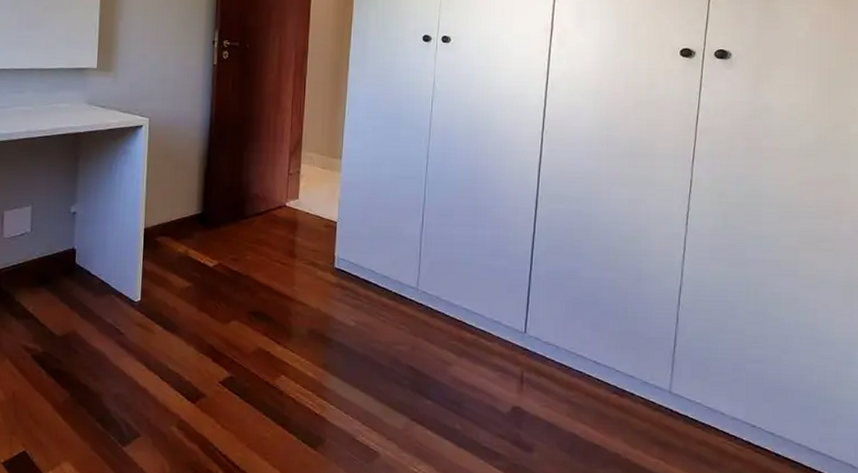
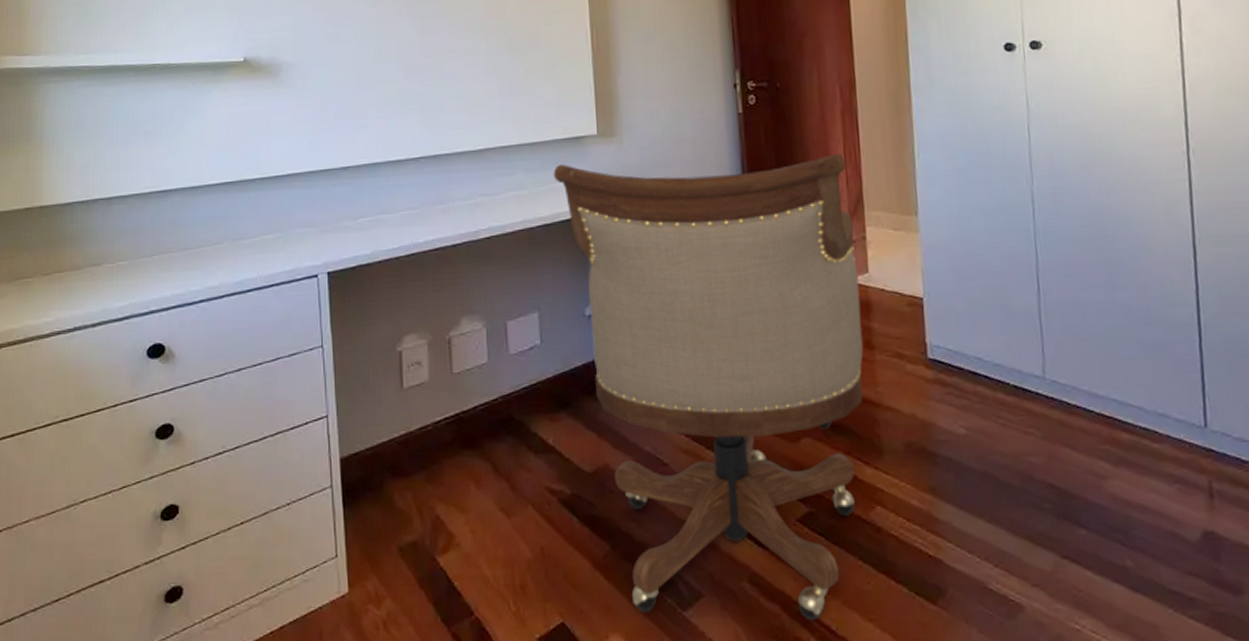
chair: none [56,88,293,458] -> present [553,154,864,621]

